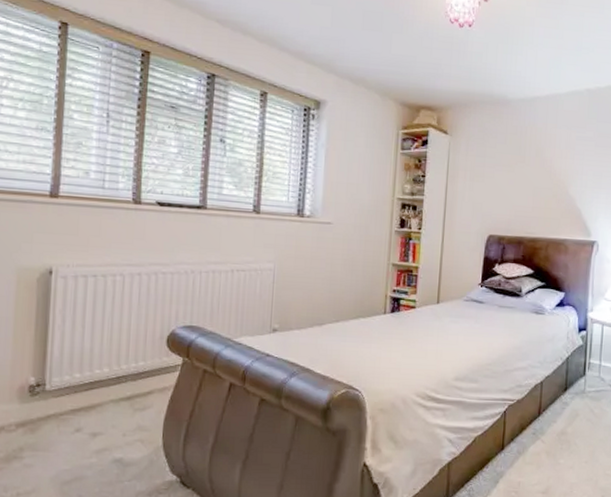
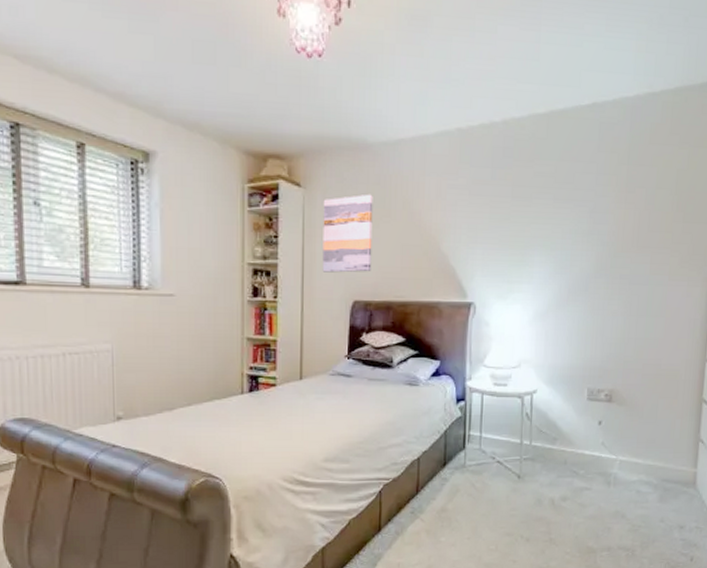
wall art: none [462,142,510,210] -> present [322,194,373,273]

